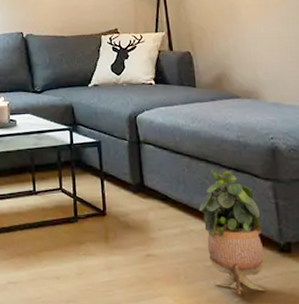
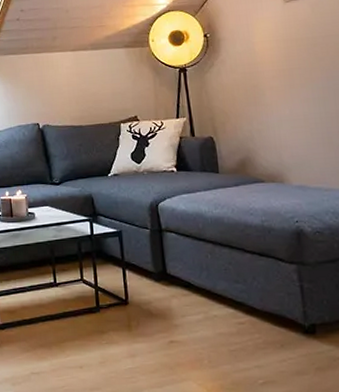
potted plant: present [199,169,266,295] -> none [222,255,290,377]

